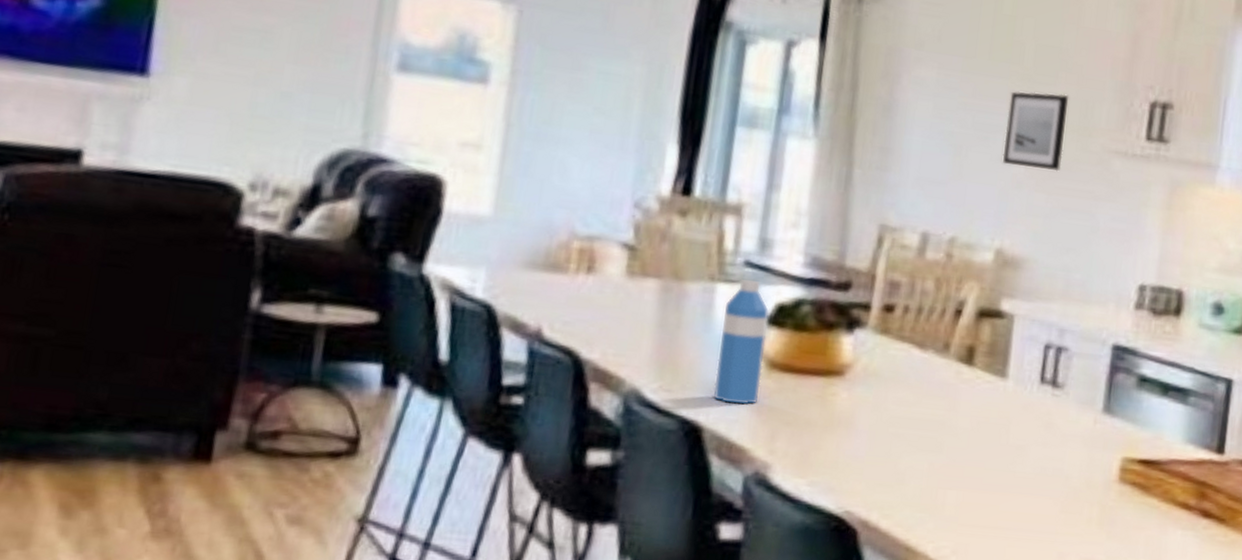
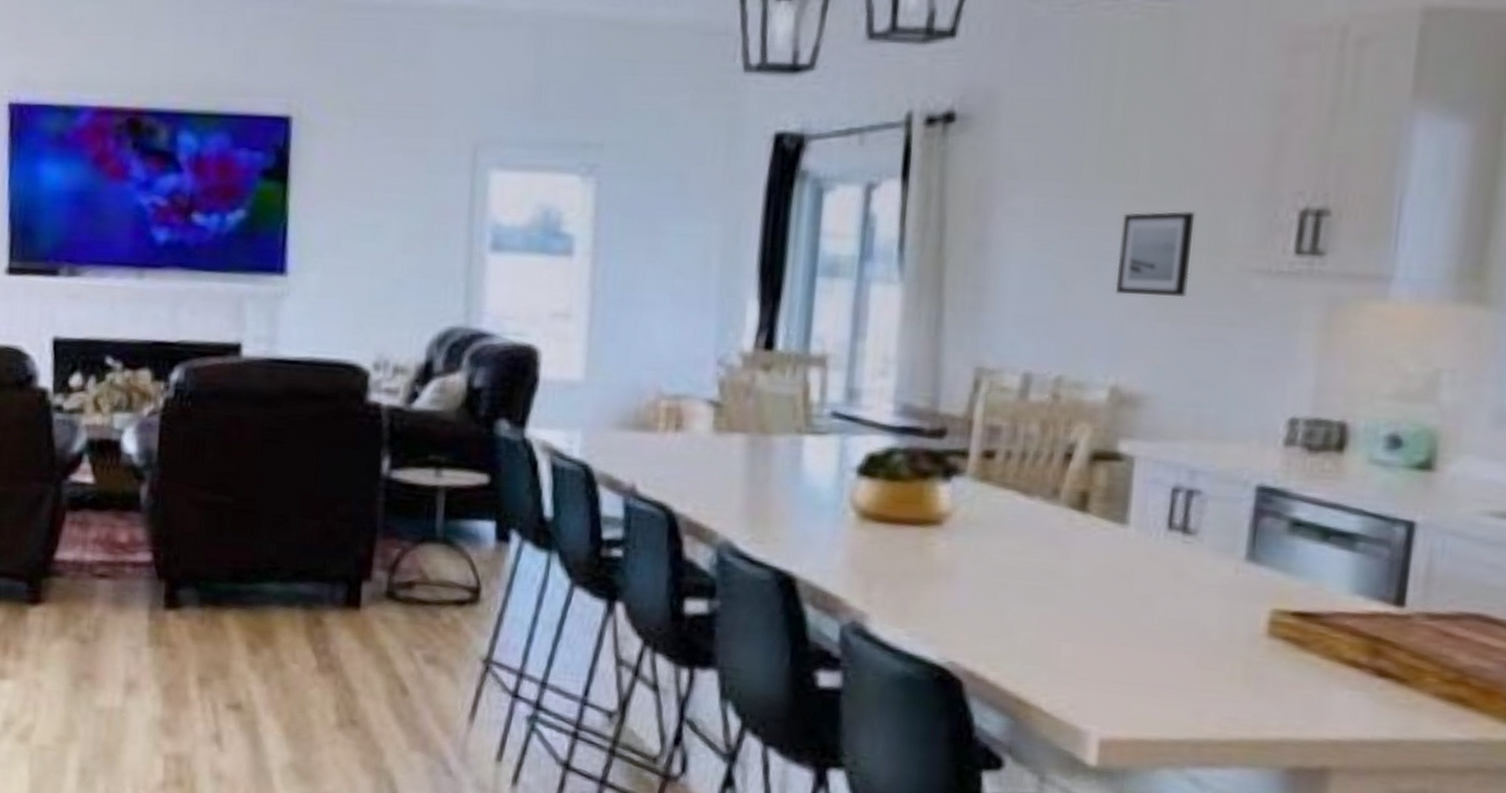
water bottle: present [714,279,769,405] -> none [806,430,859,556]

